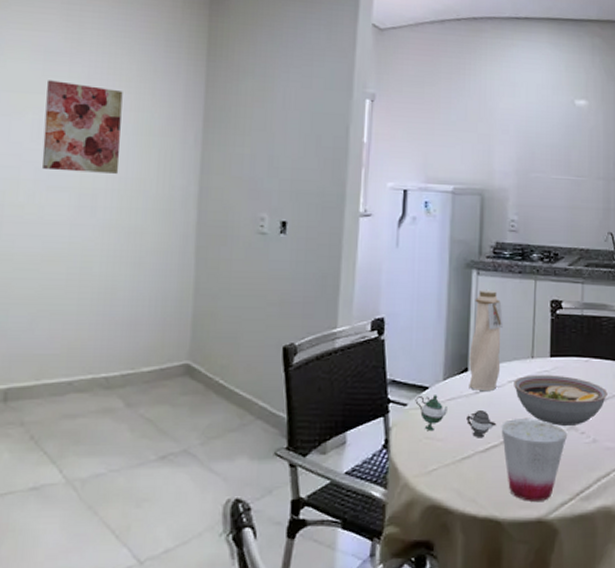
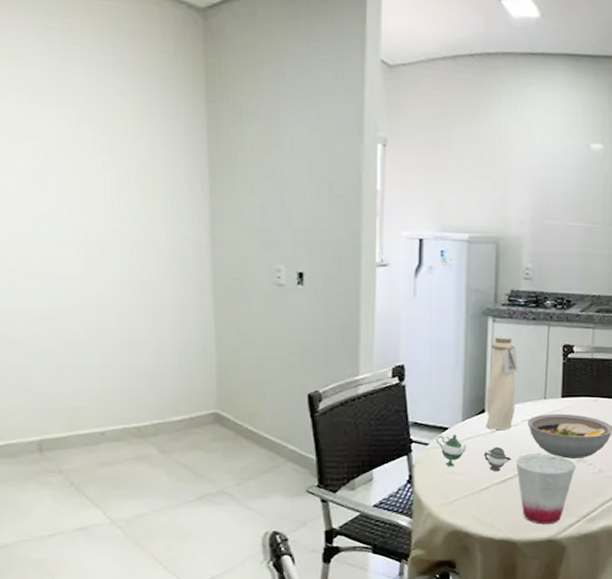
wall art: present [41,80,123,174] -> none [36,123,126,225]

